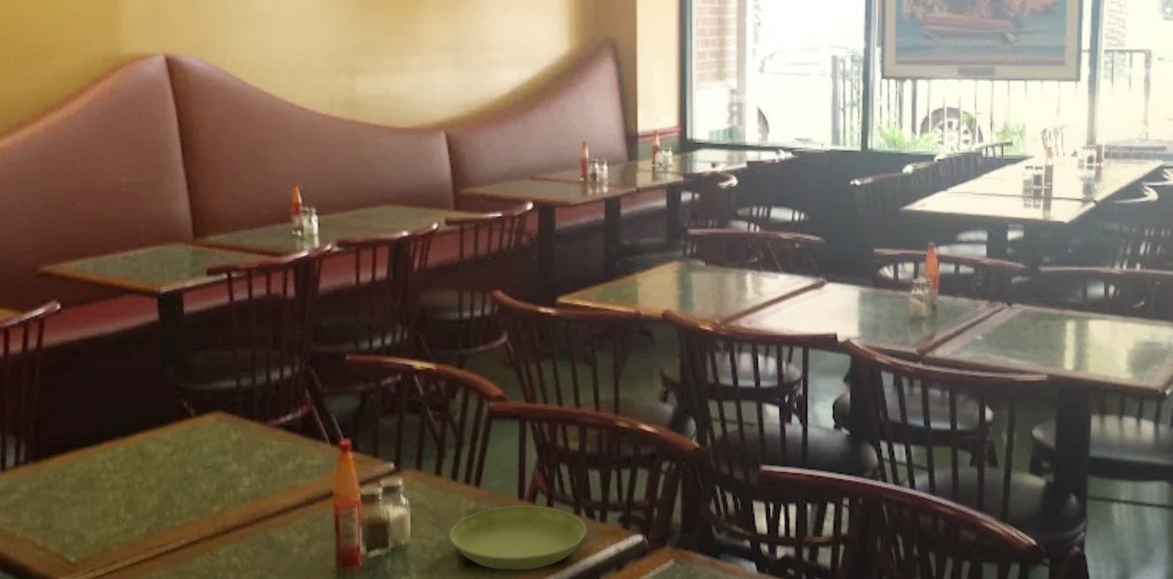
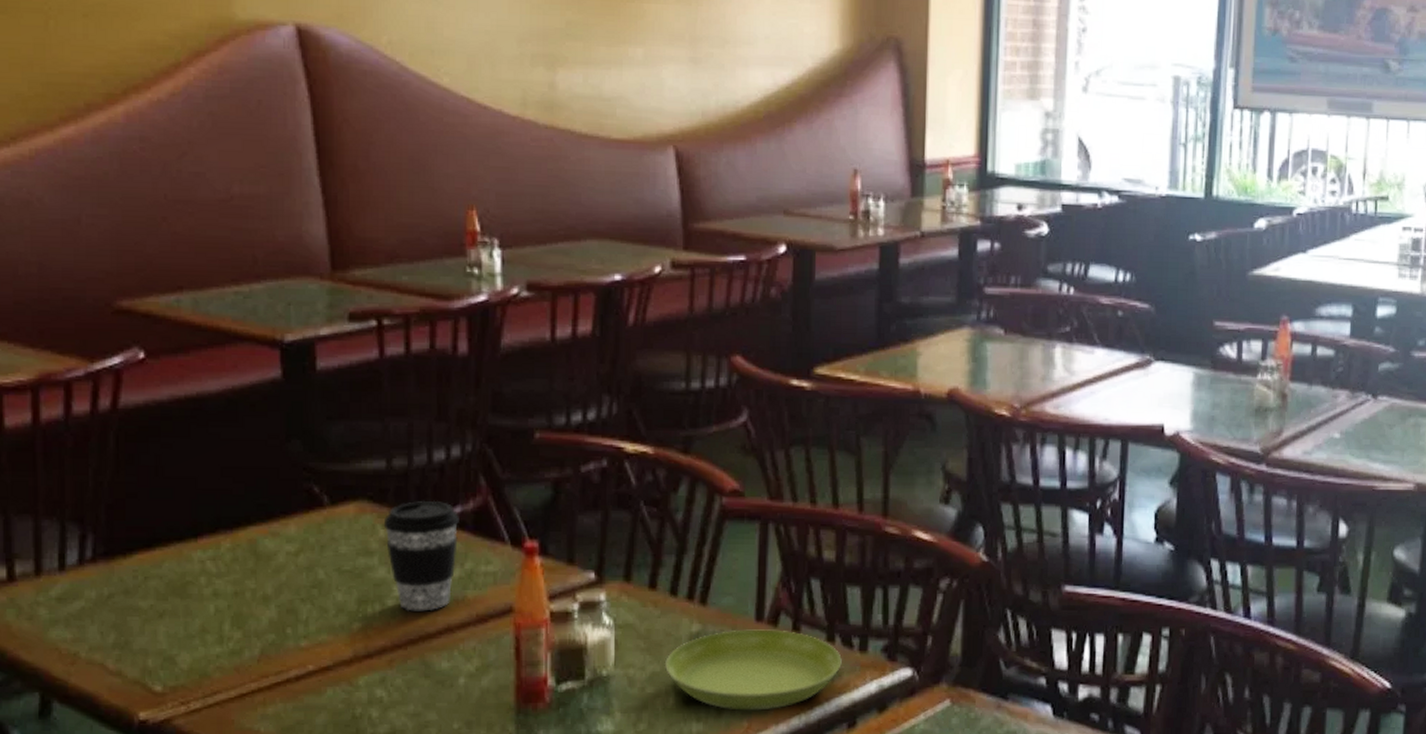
coffee cup: none [235,410,291,497] -> present [383,500,459,611]

